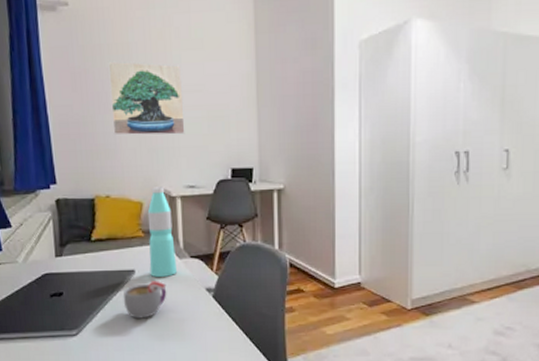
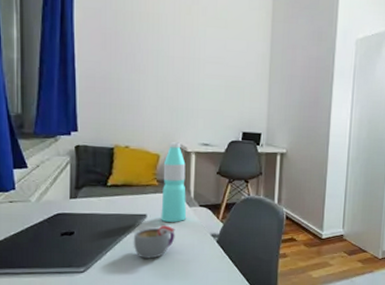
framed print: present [108,61,185,136] -> none [138,27,206,99]

